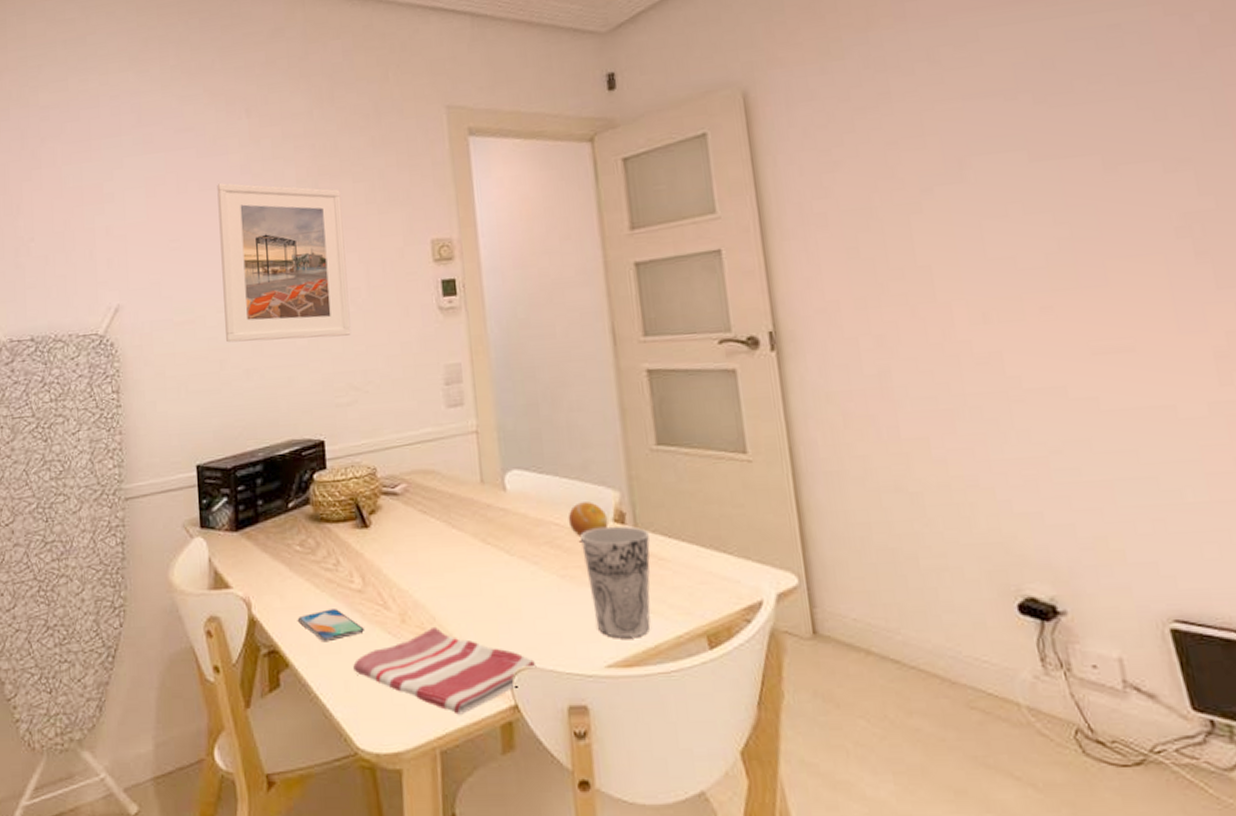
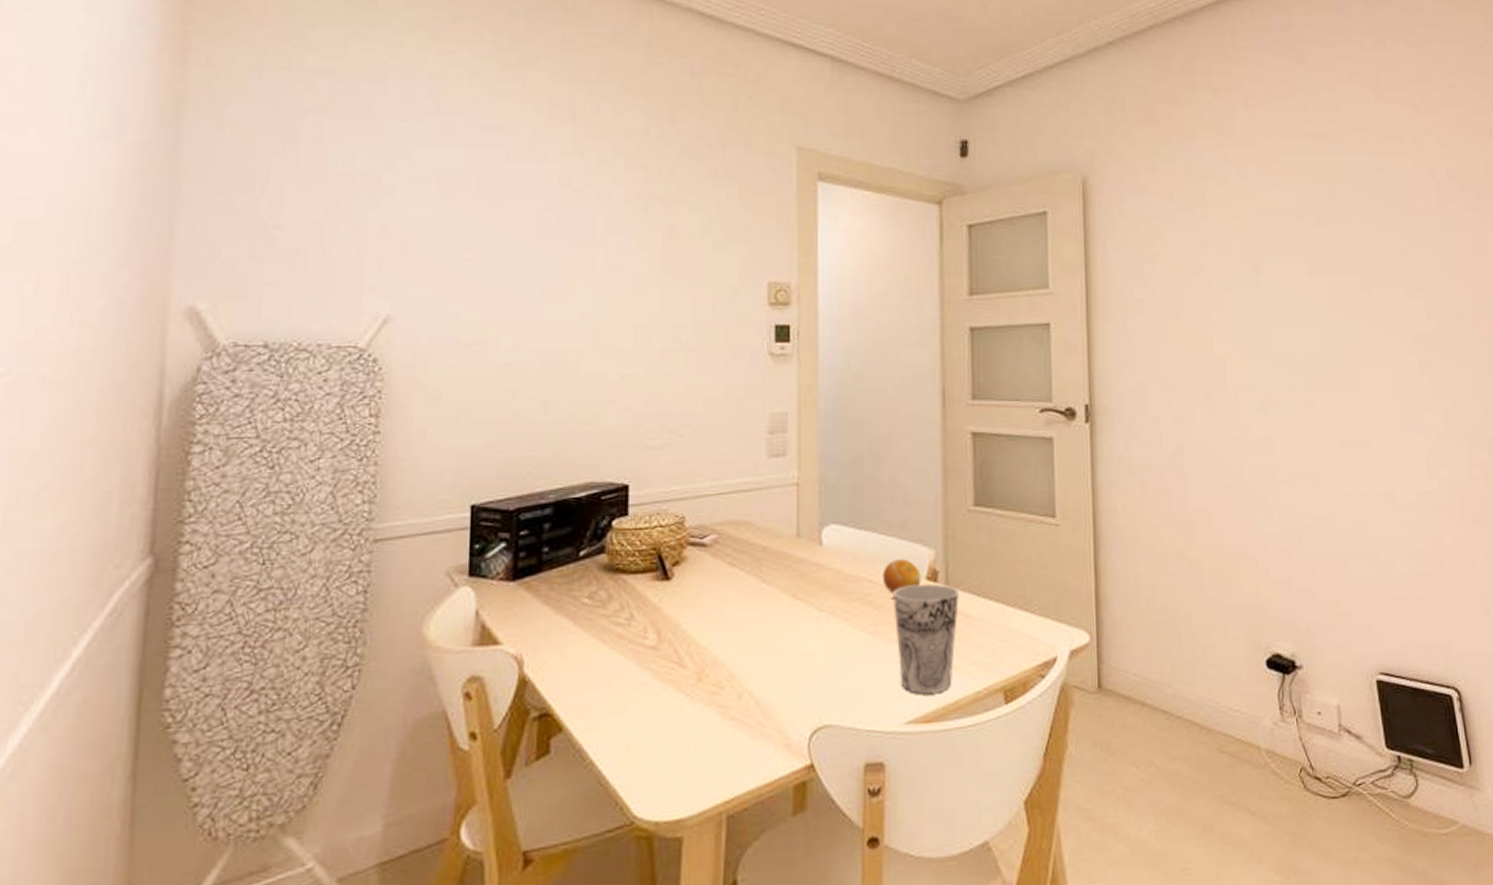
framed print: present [217,183,351,343] -> none [522,193,673,374]
smartphone: present [297,609,366,643] -> none [577,667,656,704]
dish towel: present [353,626,537,715] -> none [638,684,837,777]

